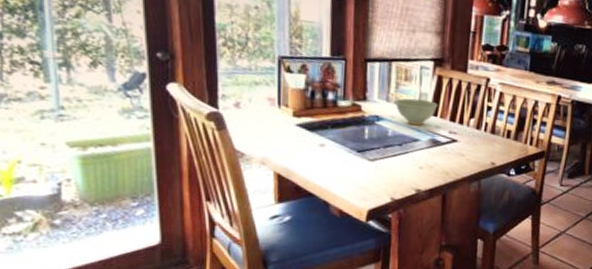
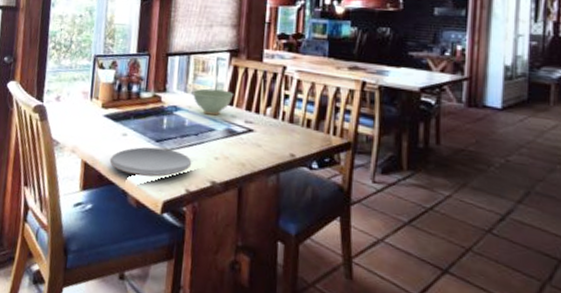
plate: none [307,157,396,187] -> present [109,147,192,177]

